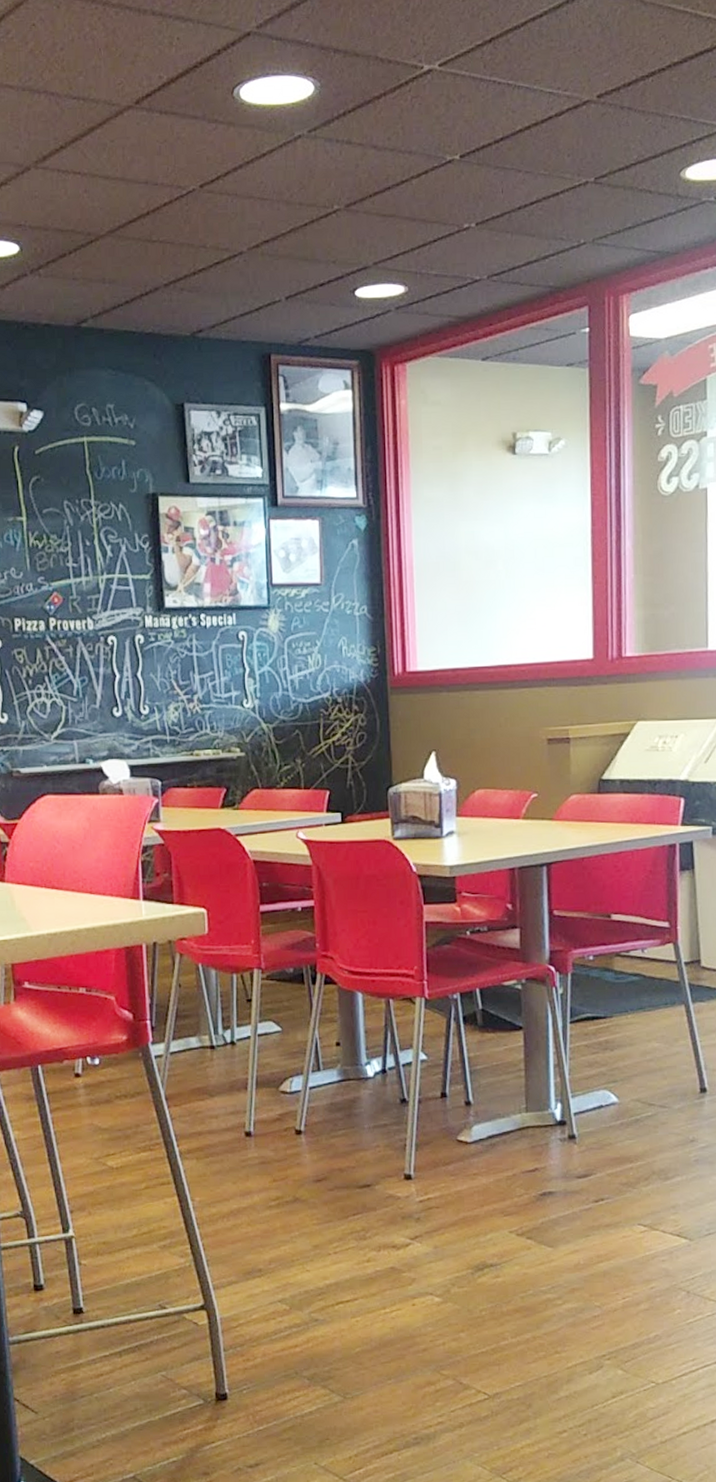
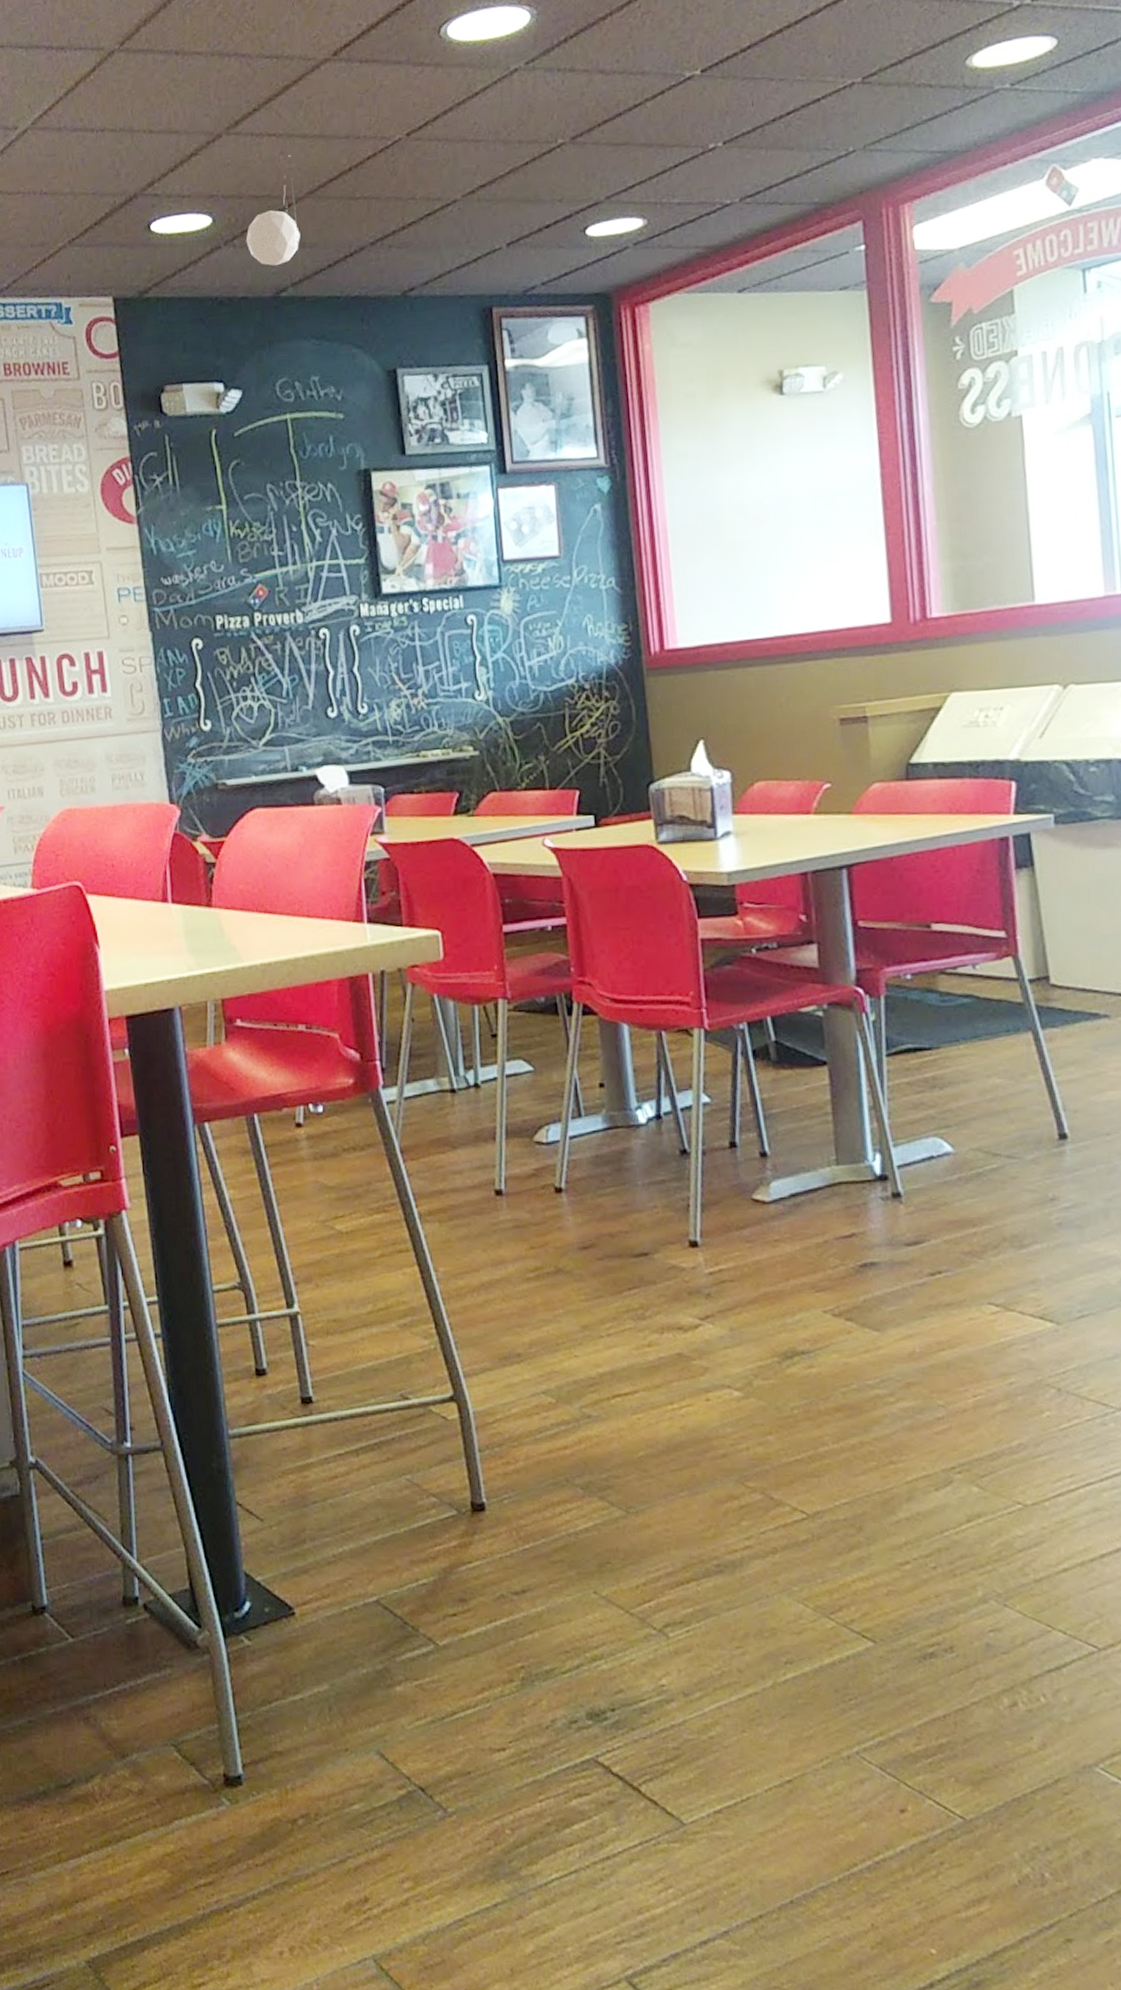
pendant lamp: none [50,181,101,308] -> present [246,141,301,275]

